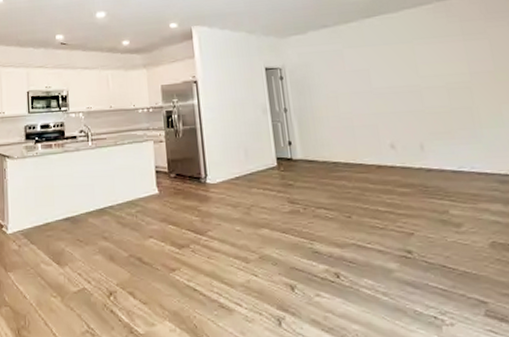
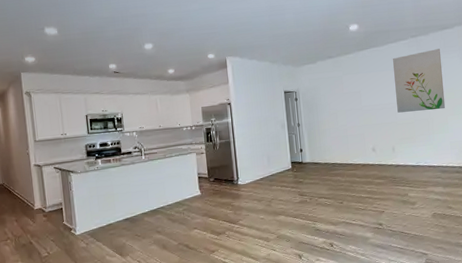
wall art: none [413,15,497,98] -> present [393,49,446,113]

